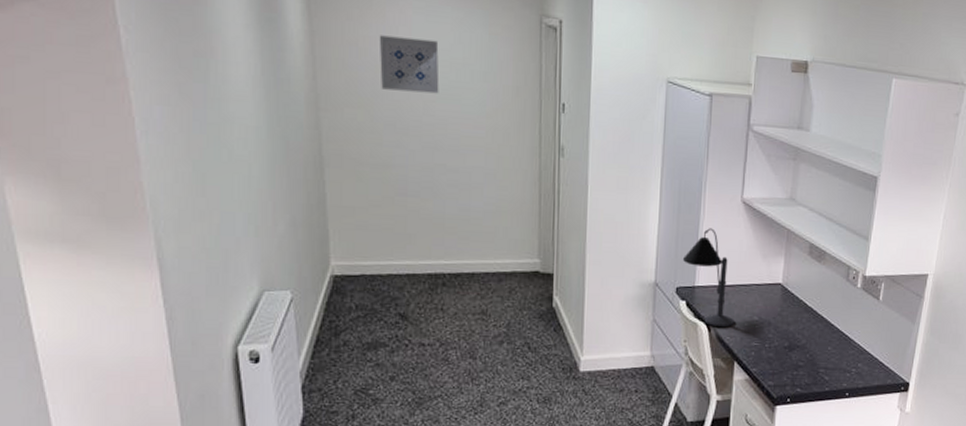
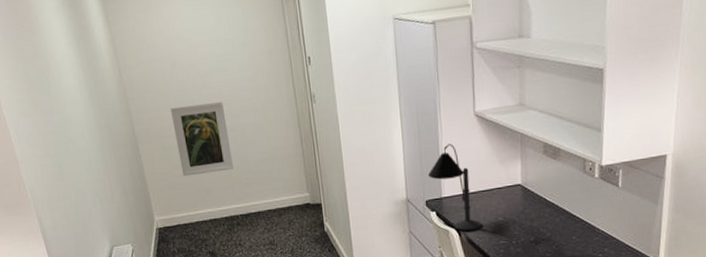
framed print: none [376,130,449,218] -> present [170,101,234,177]
wall art: present [379,35,440,94] -> none [160,25,211,74]

